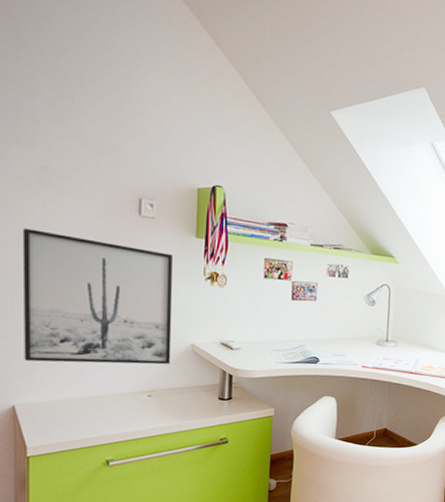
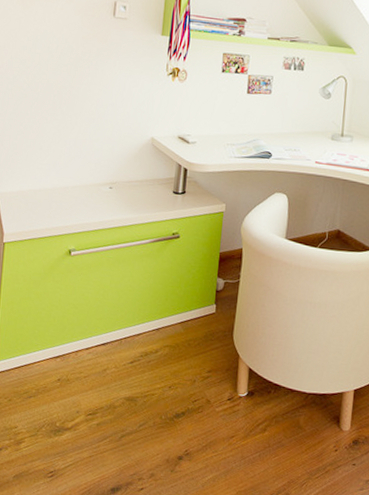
wall art: present [22,228,173,365] -> none [9,33,140,158]

